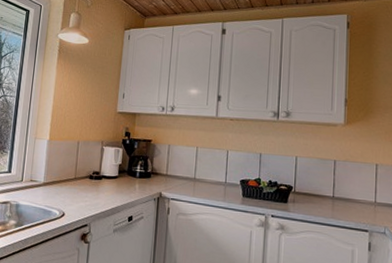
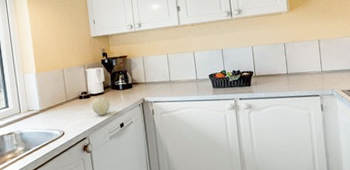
fruit: none [101,181,122,203] -> present [92,97,110,116]

